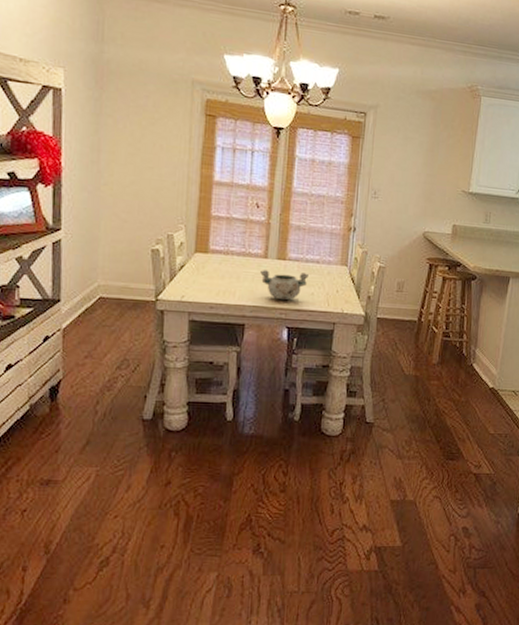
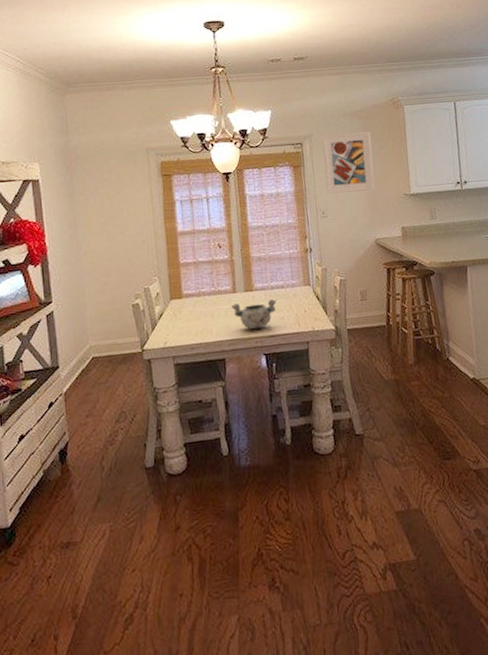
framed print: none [383,109,441,180] -> present [321,131,375,194]

